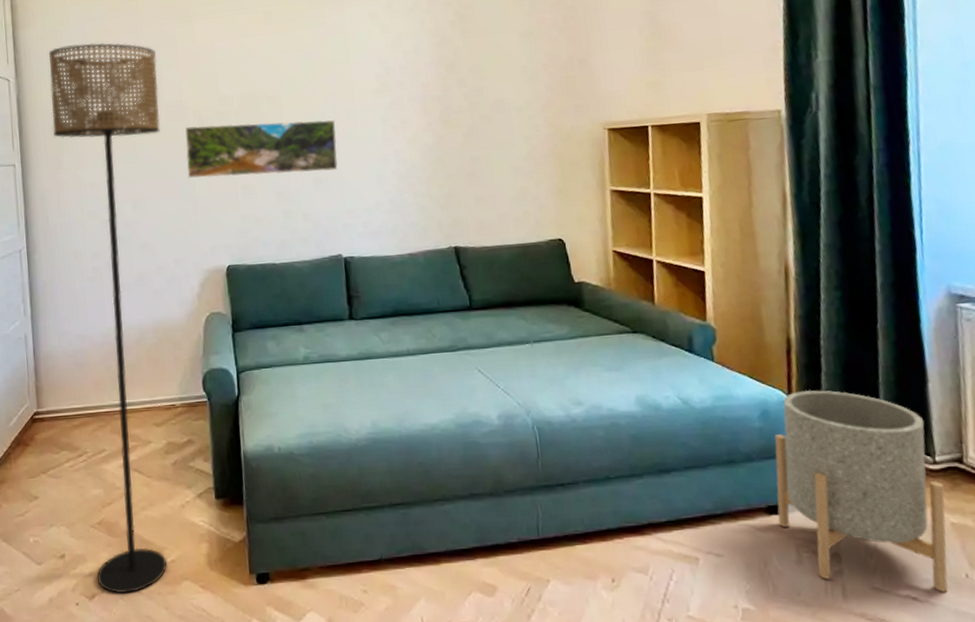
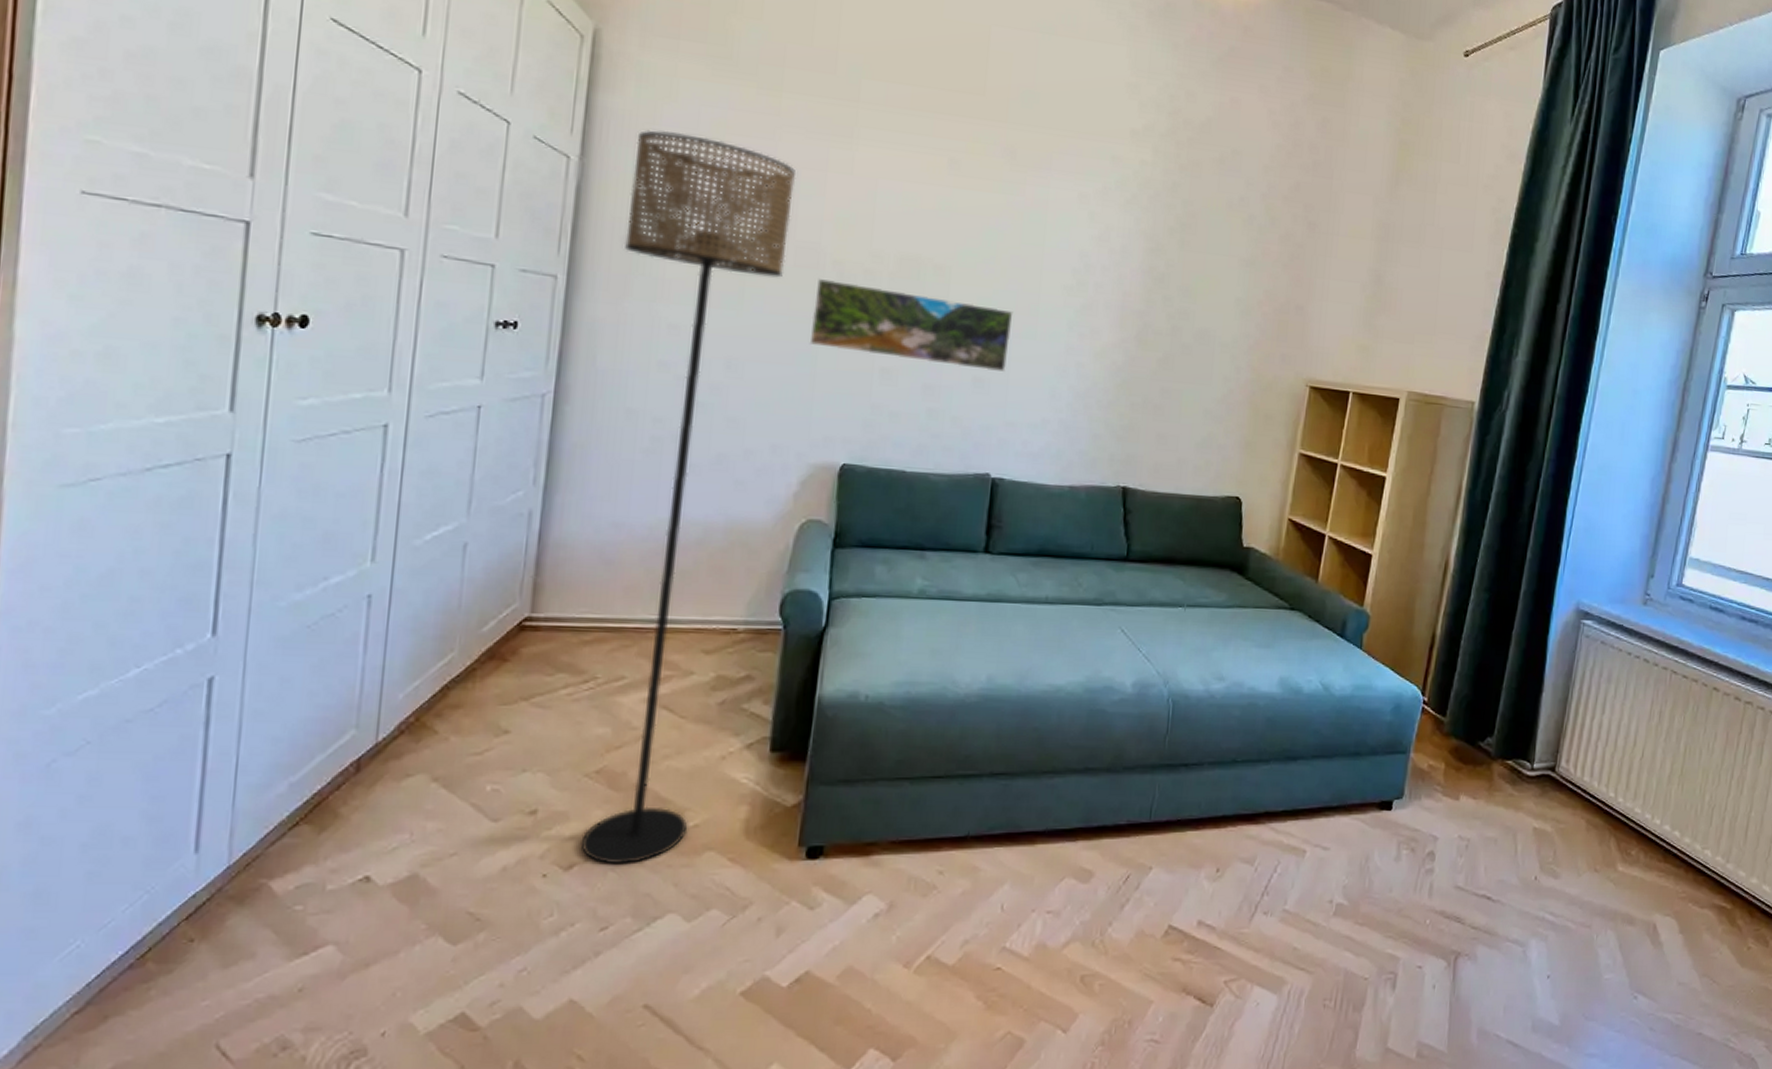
planter: present [774,390,949,592] -> none [1386,688,1535,893]

